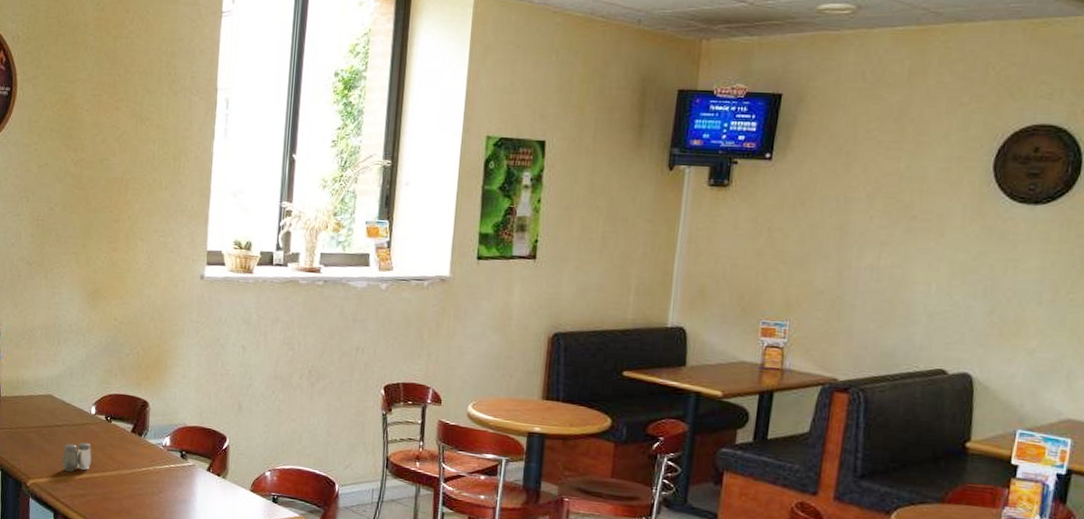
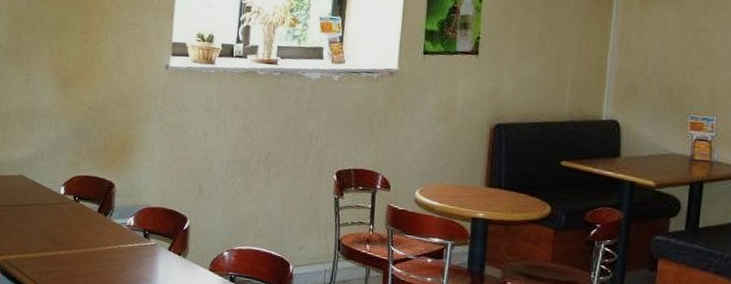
salt and pepper shaker: present [62,442,92,472] -> none [31,221,60,249]

